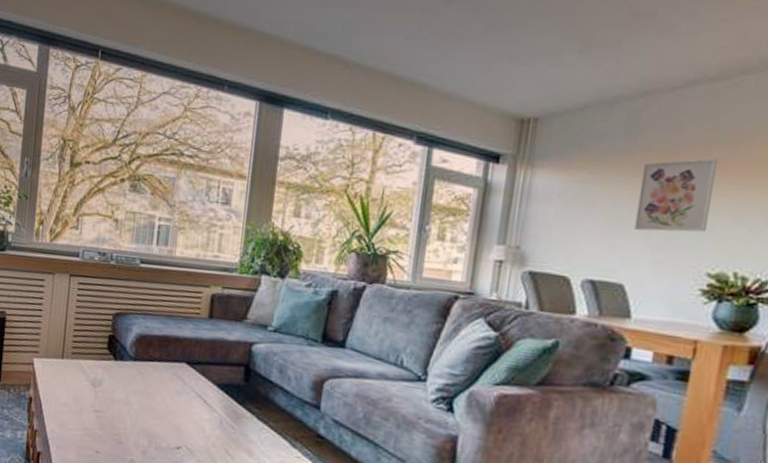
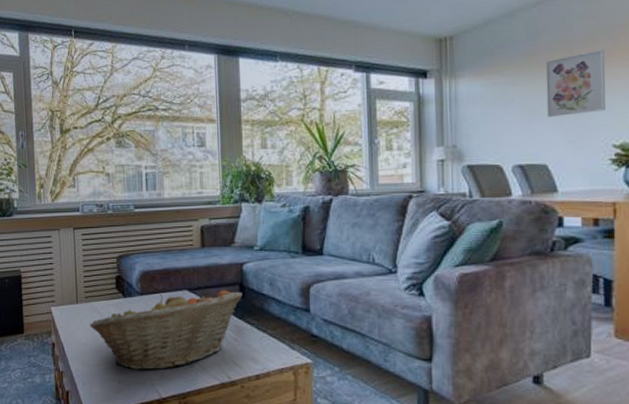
fruit basket: none [72,362,247,447] -> present [89,290,242,370]

